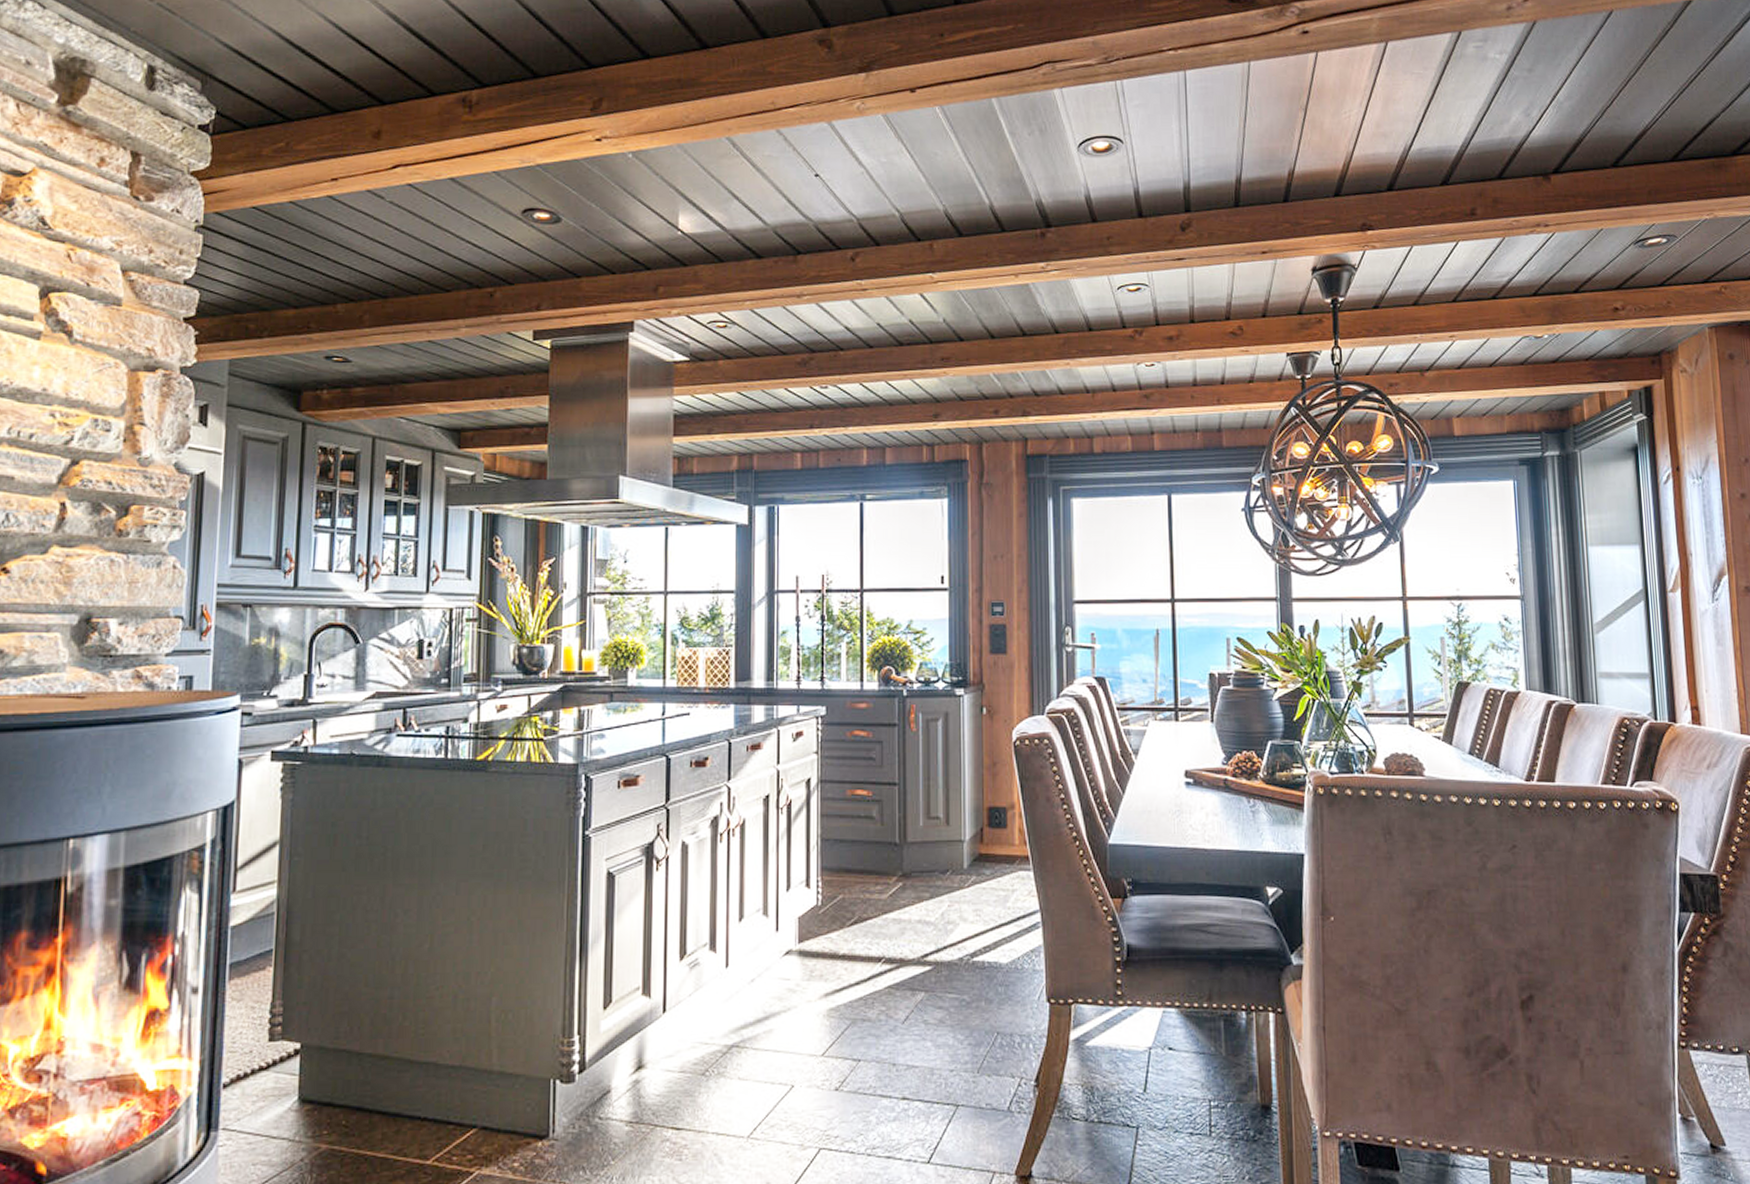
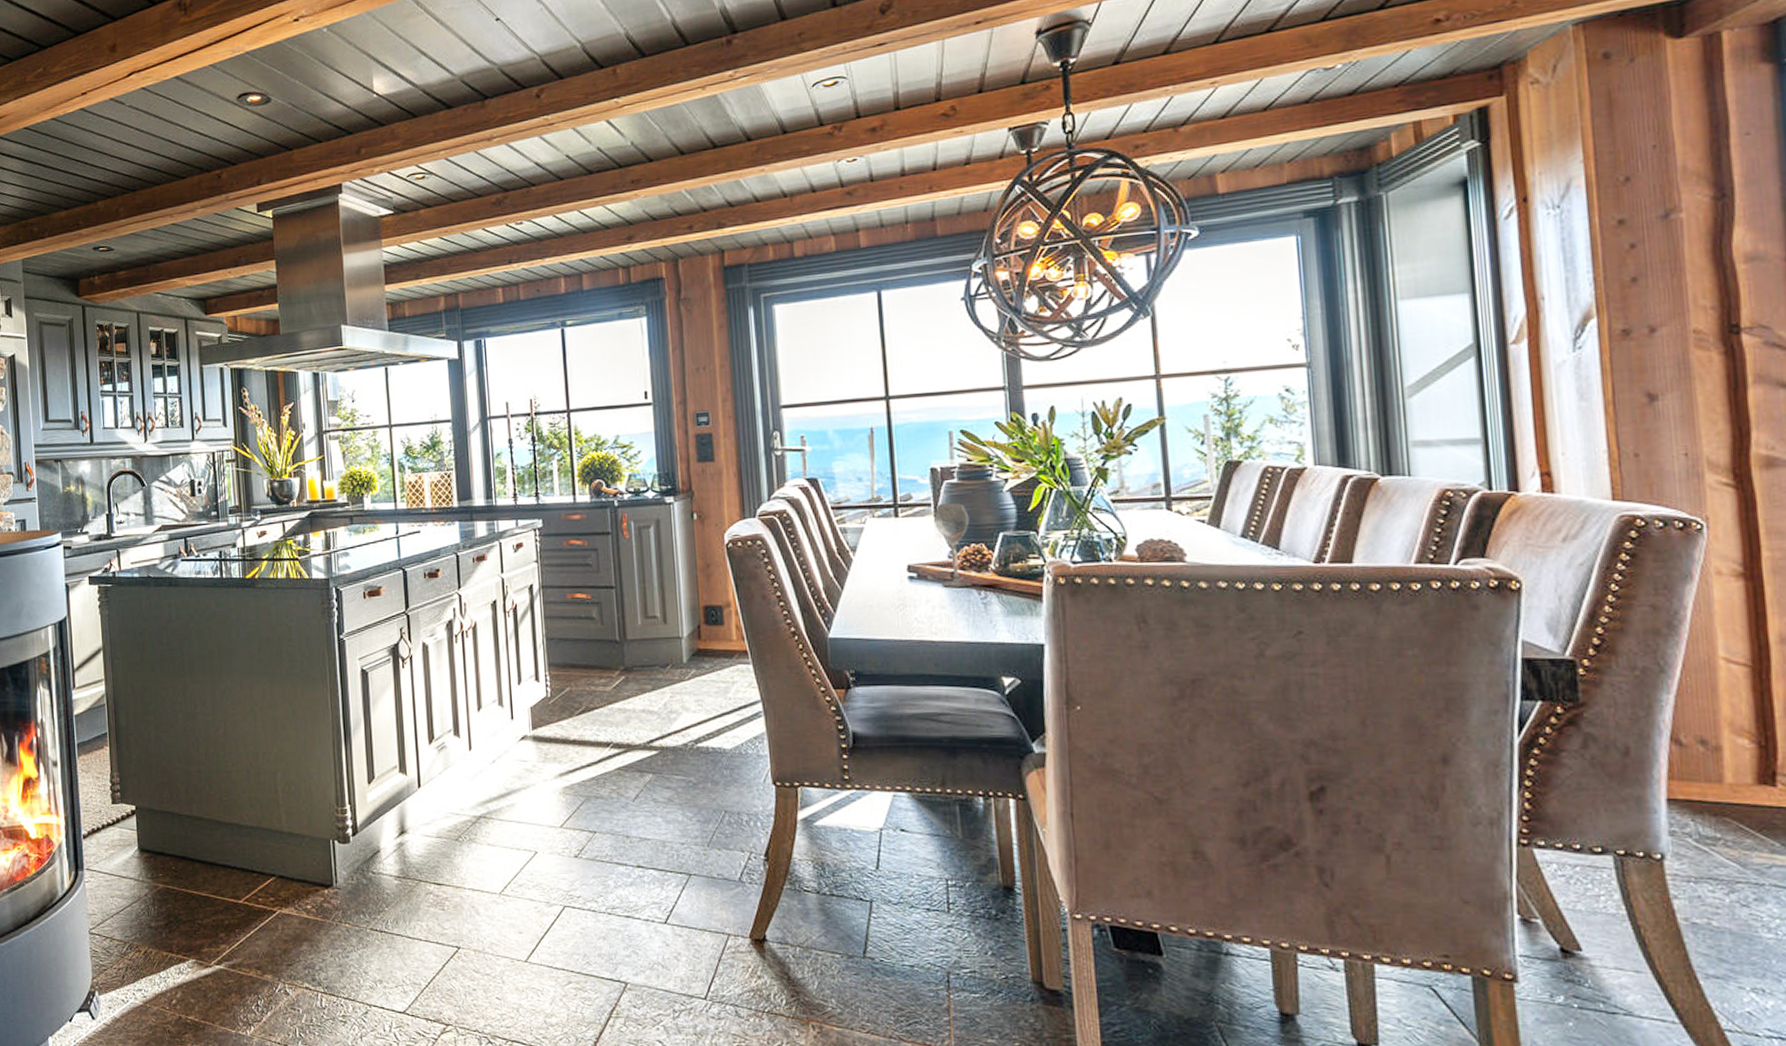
wineglass: none [1211,710,1243,796] -> present [934,503,973,588]

